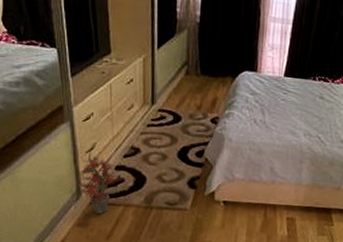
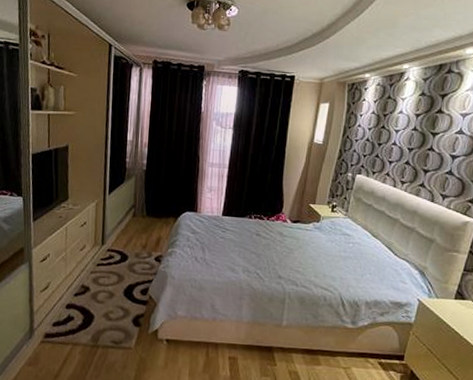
potted plant: present [77,149,124,215] -> none [30,289,73,354]

